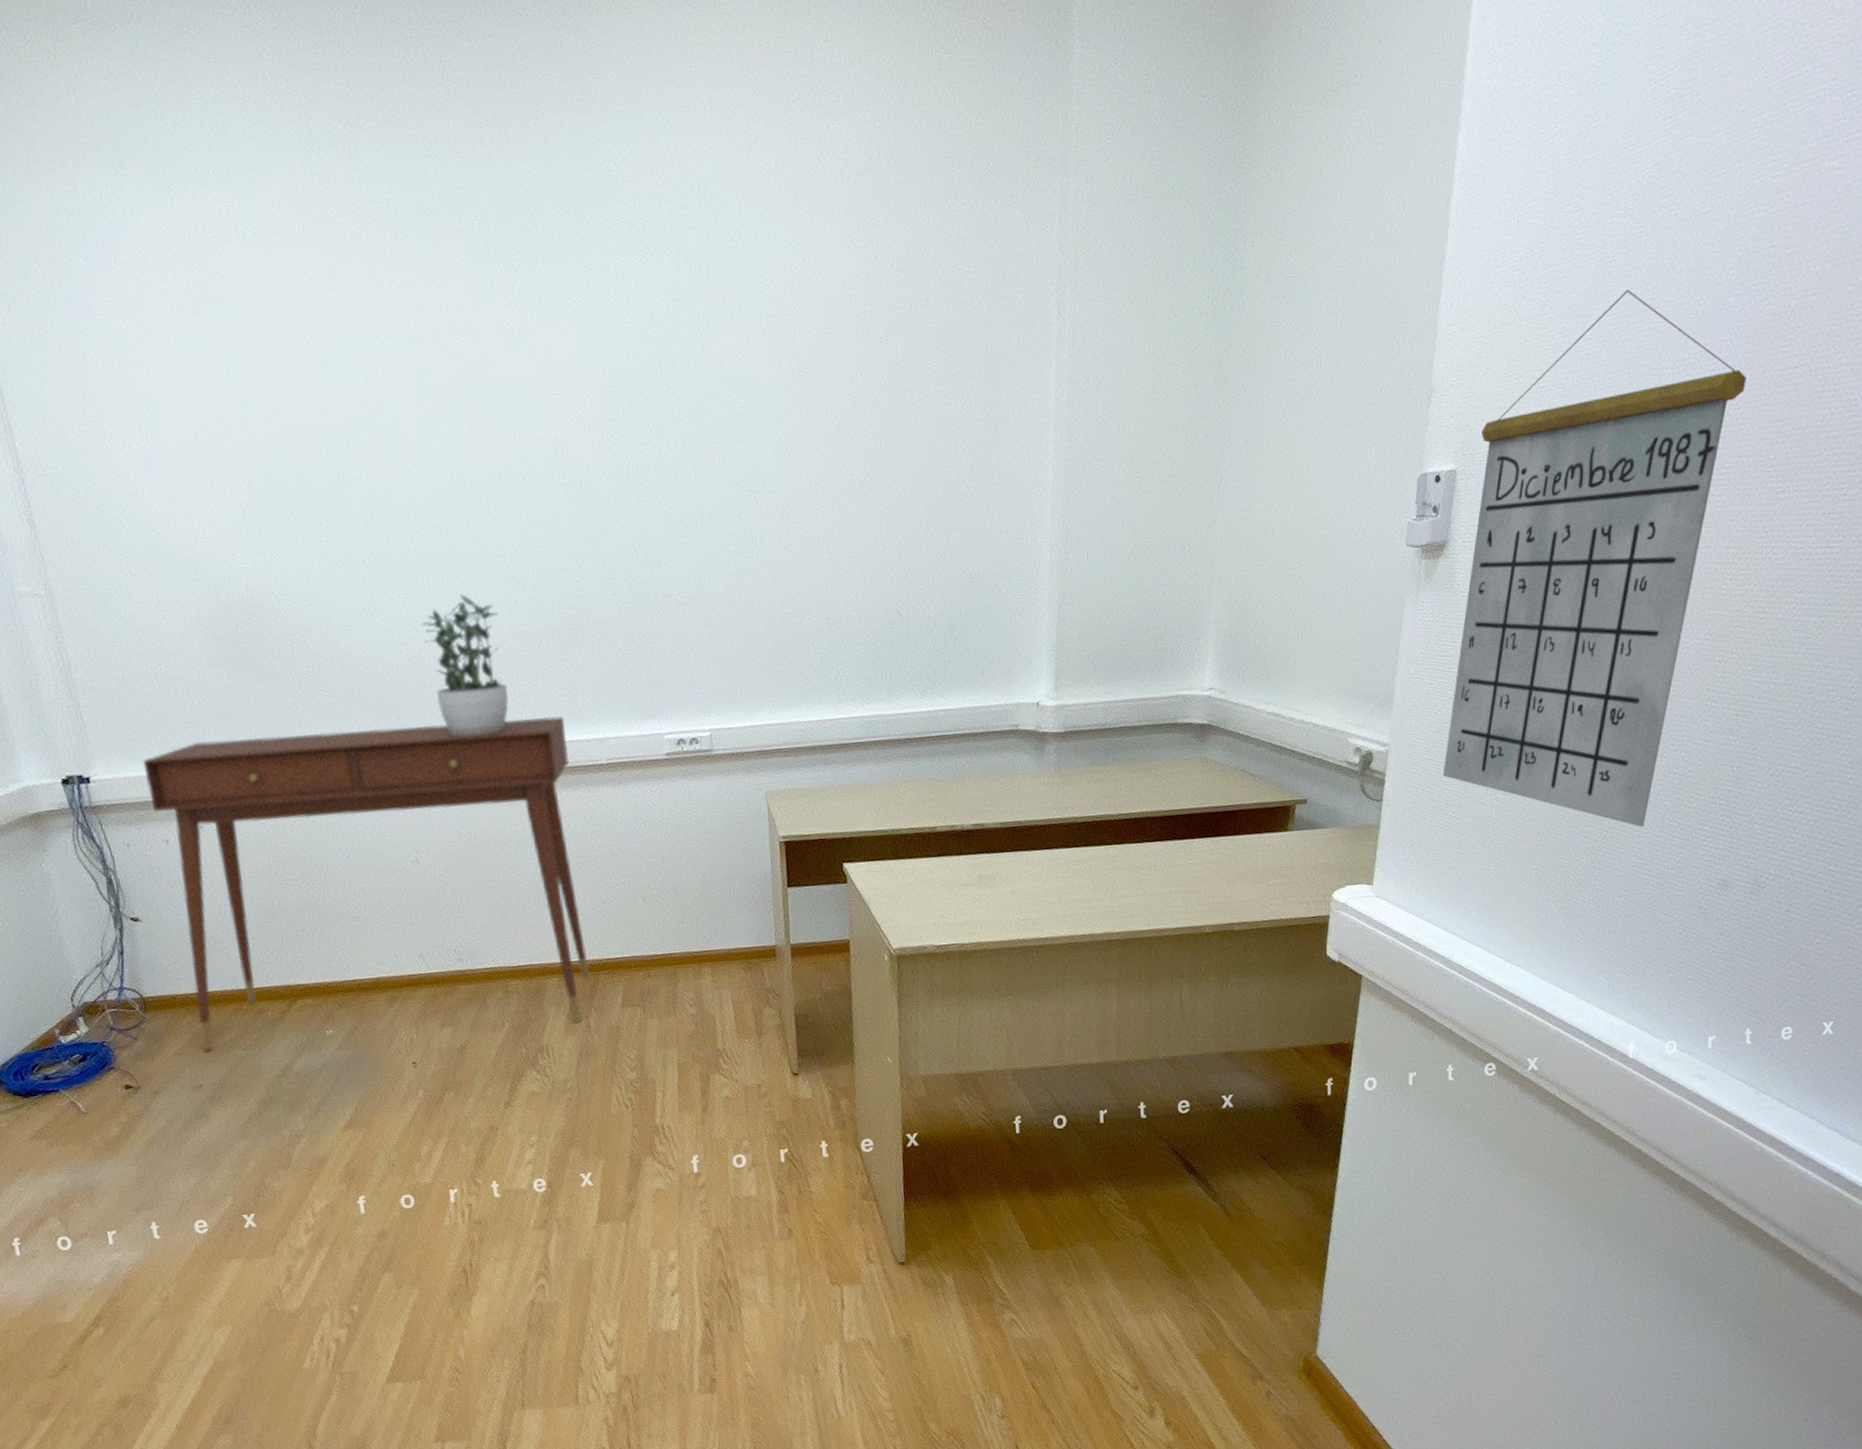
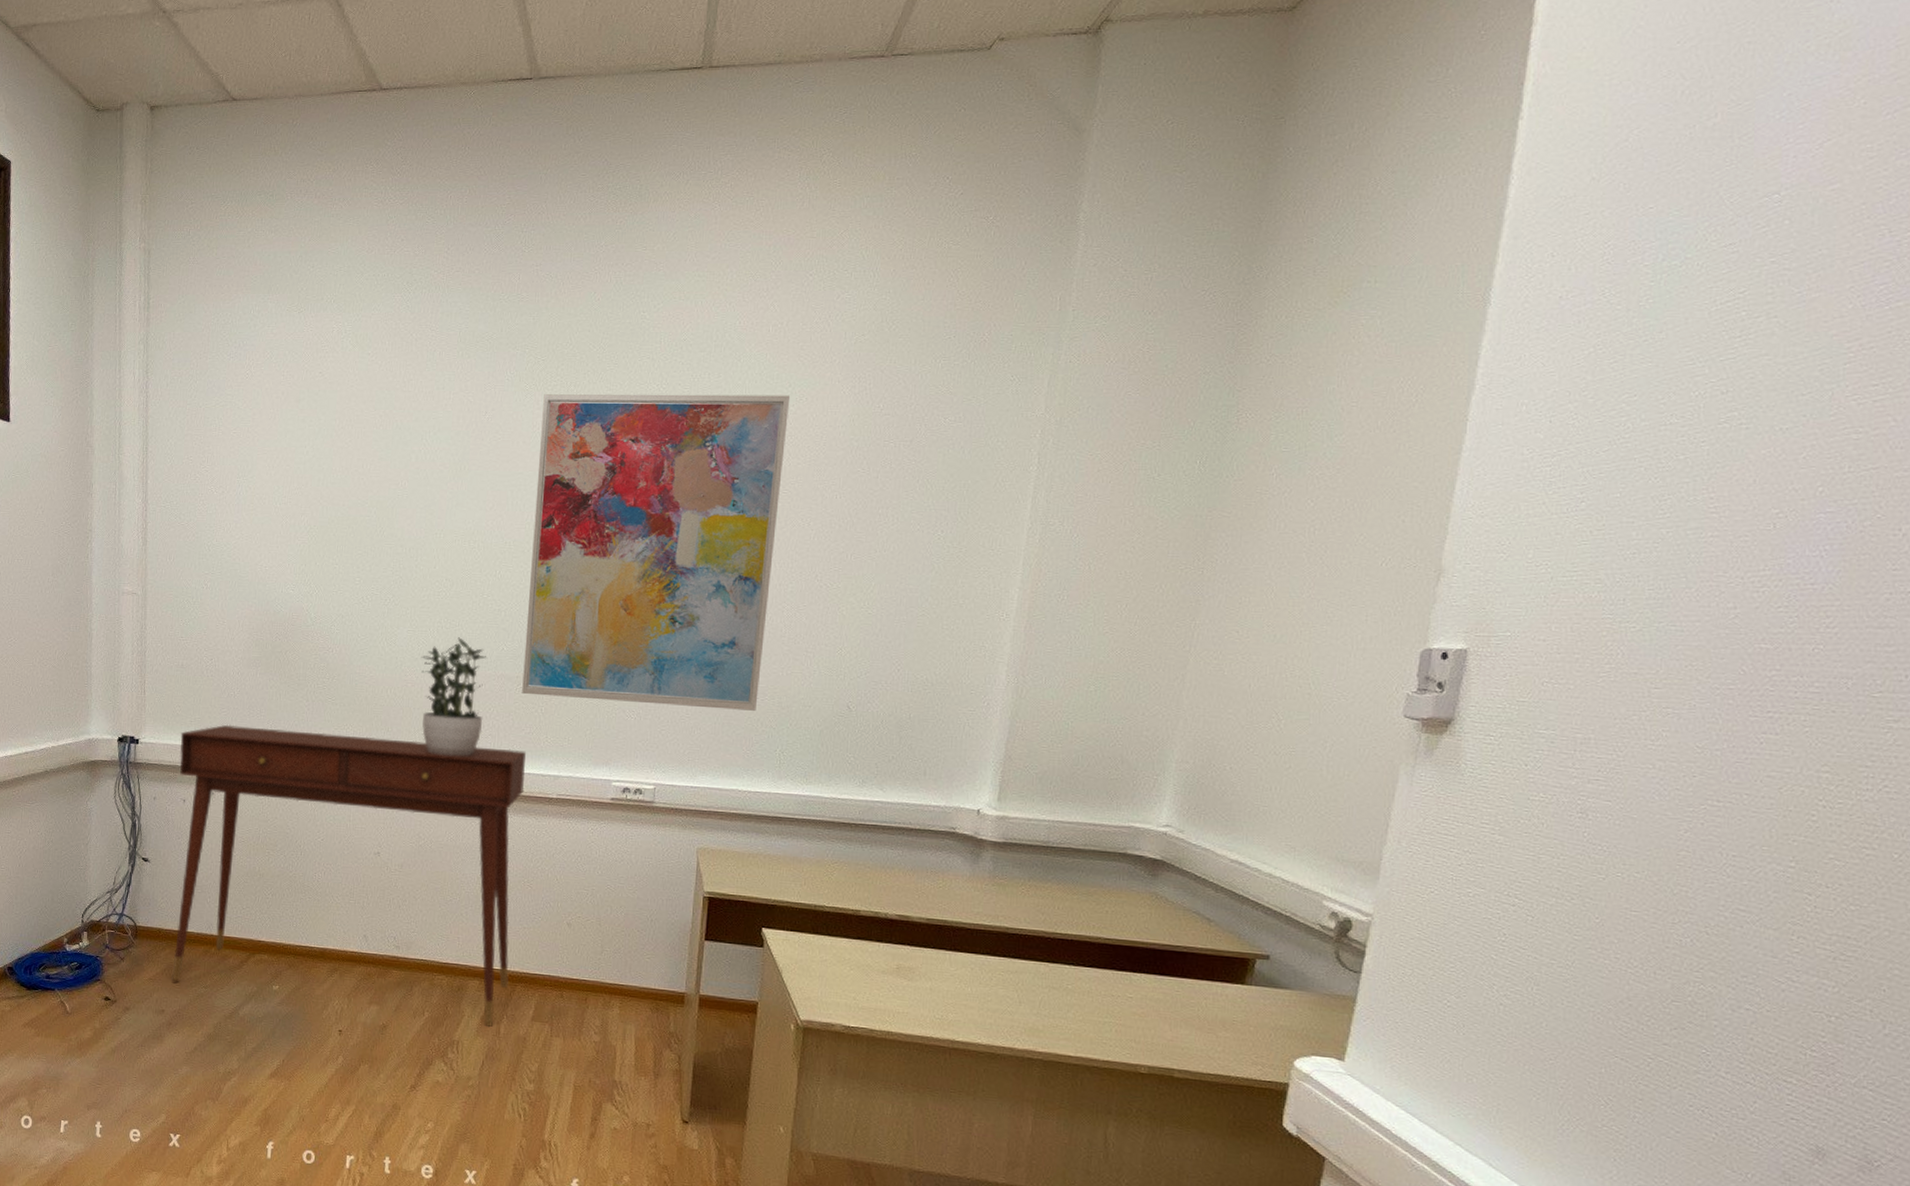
wall art: none [507,255,805,651] -> present [522,394,791,711]
calendar: present [1442,289,1746,827] -> none [1437,495,1842,1063]

